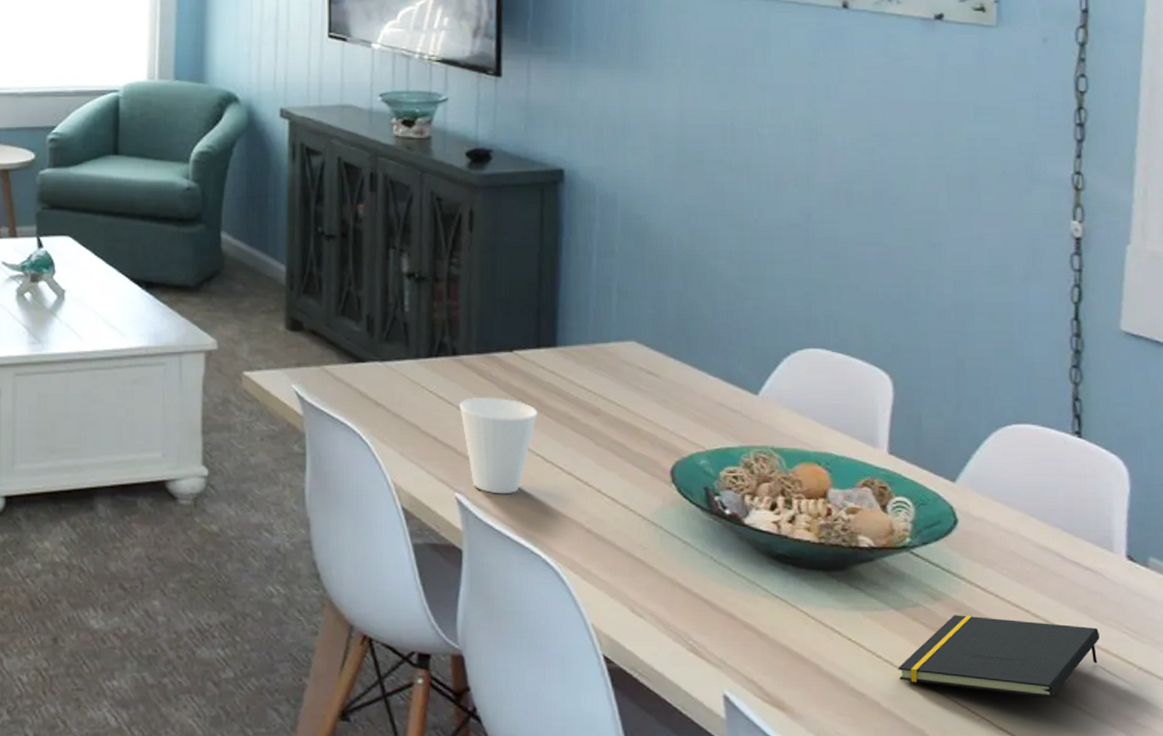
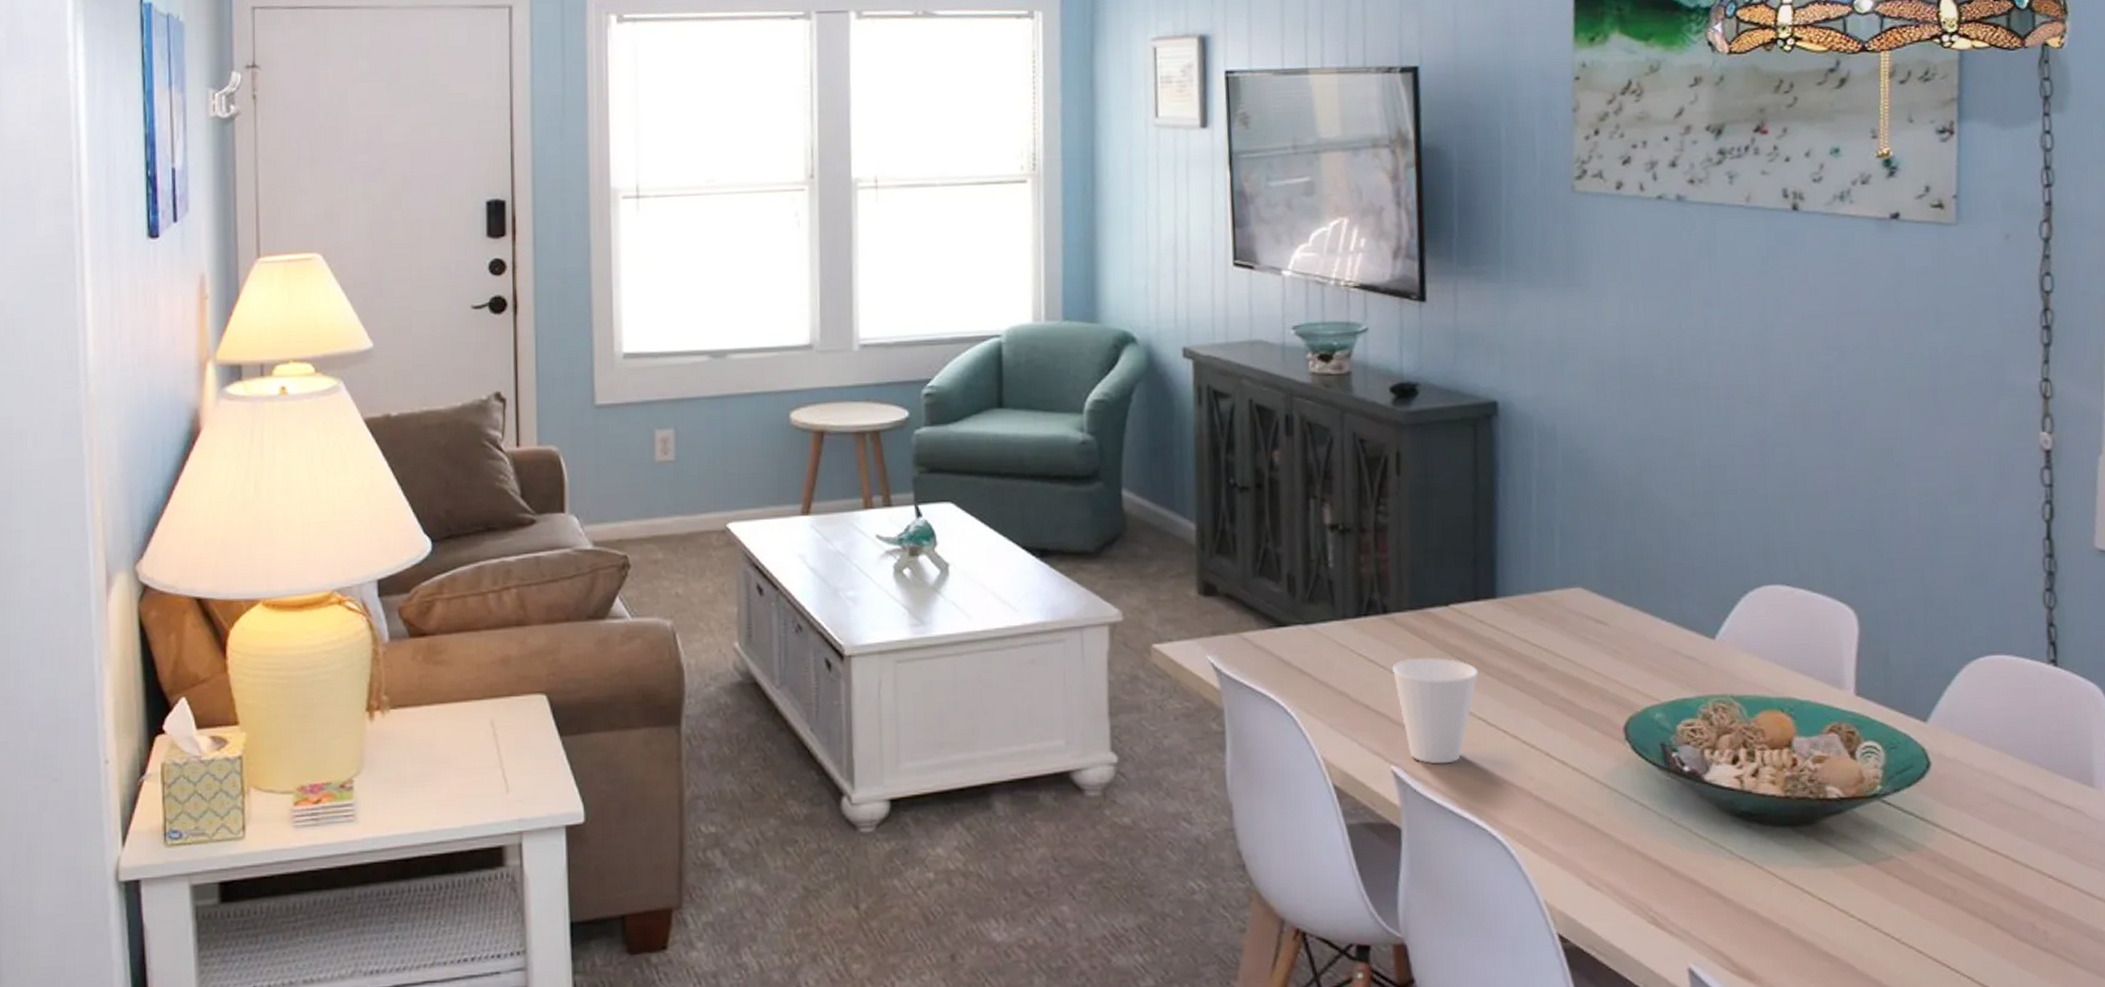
notepad: present [898,615,1100,699] -> none [1872,865,2082,949]

